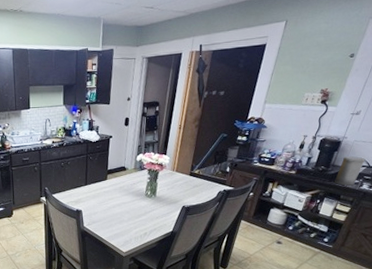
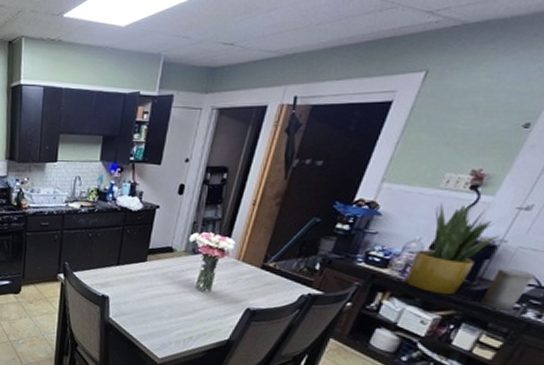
planter: none [286,113,342,180] -> present [405,202,499,296]

